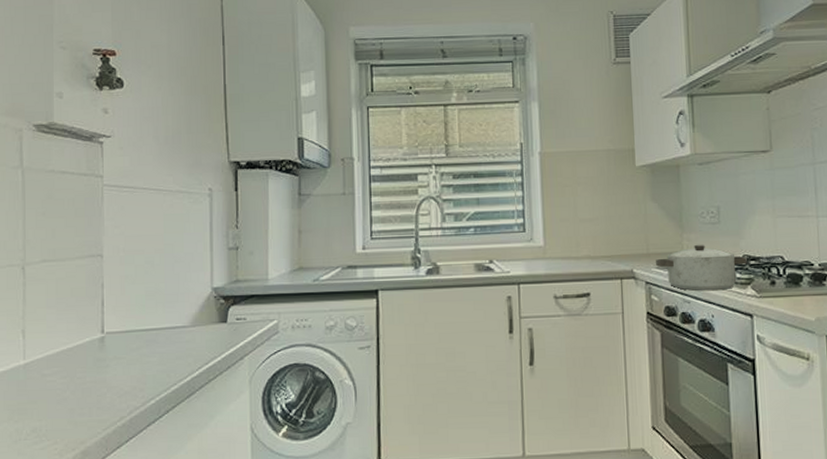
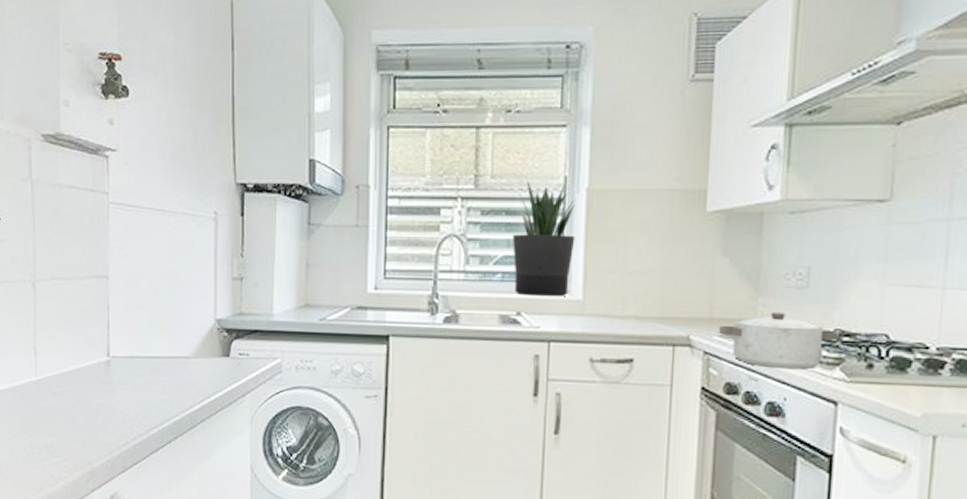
planter: none [481,147,534,246] -> present [513,180,577,297]

